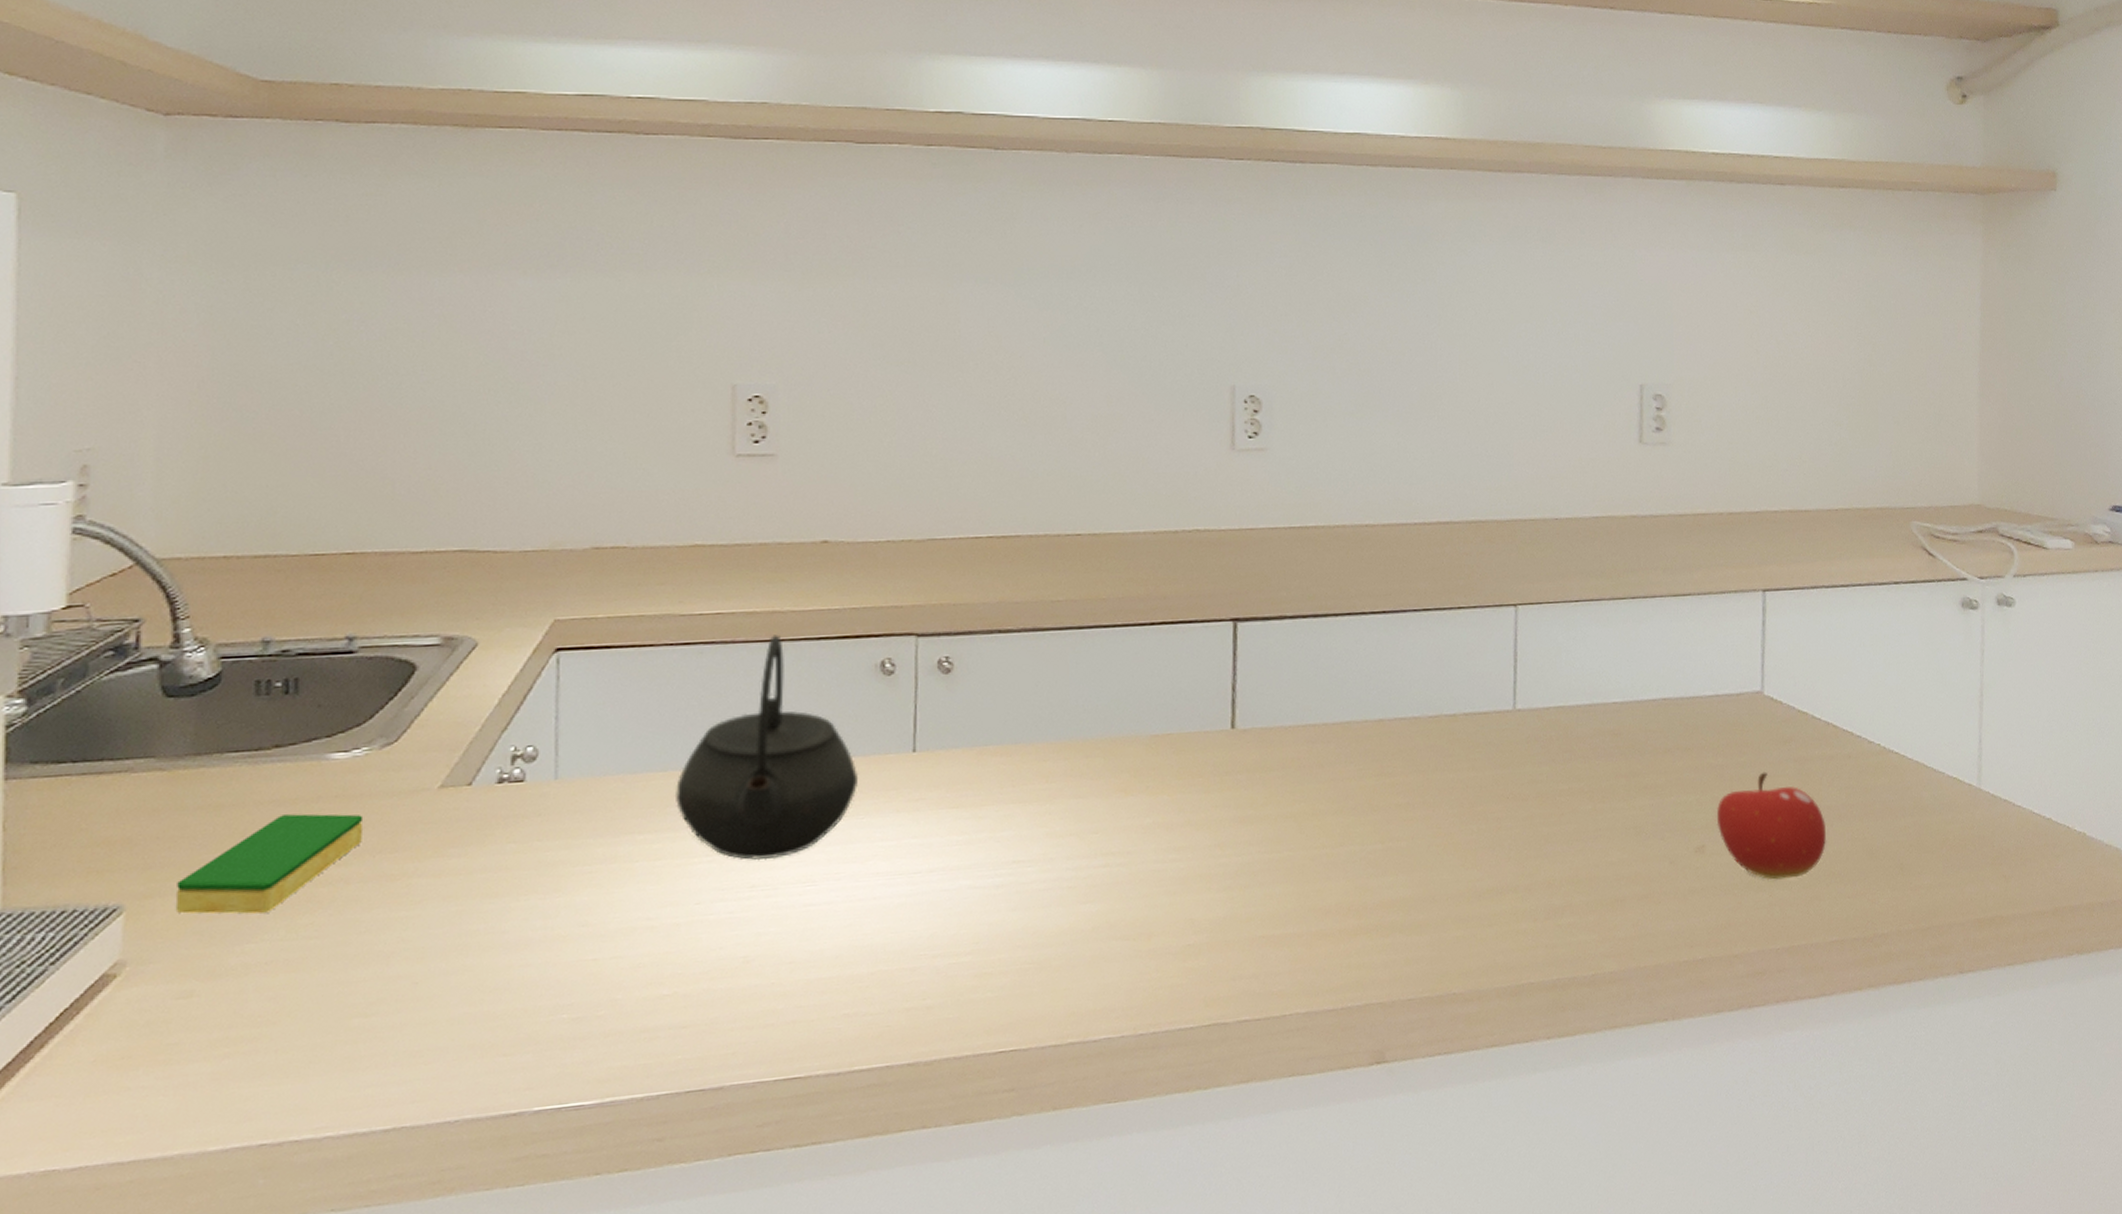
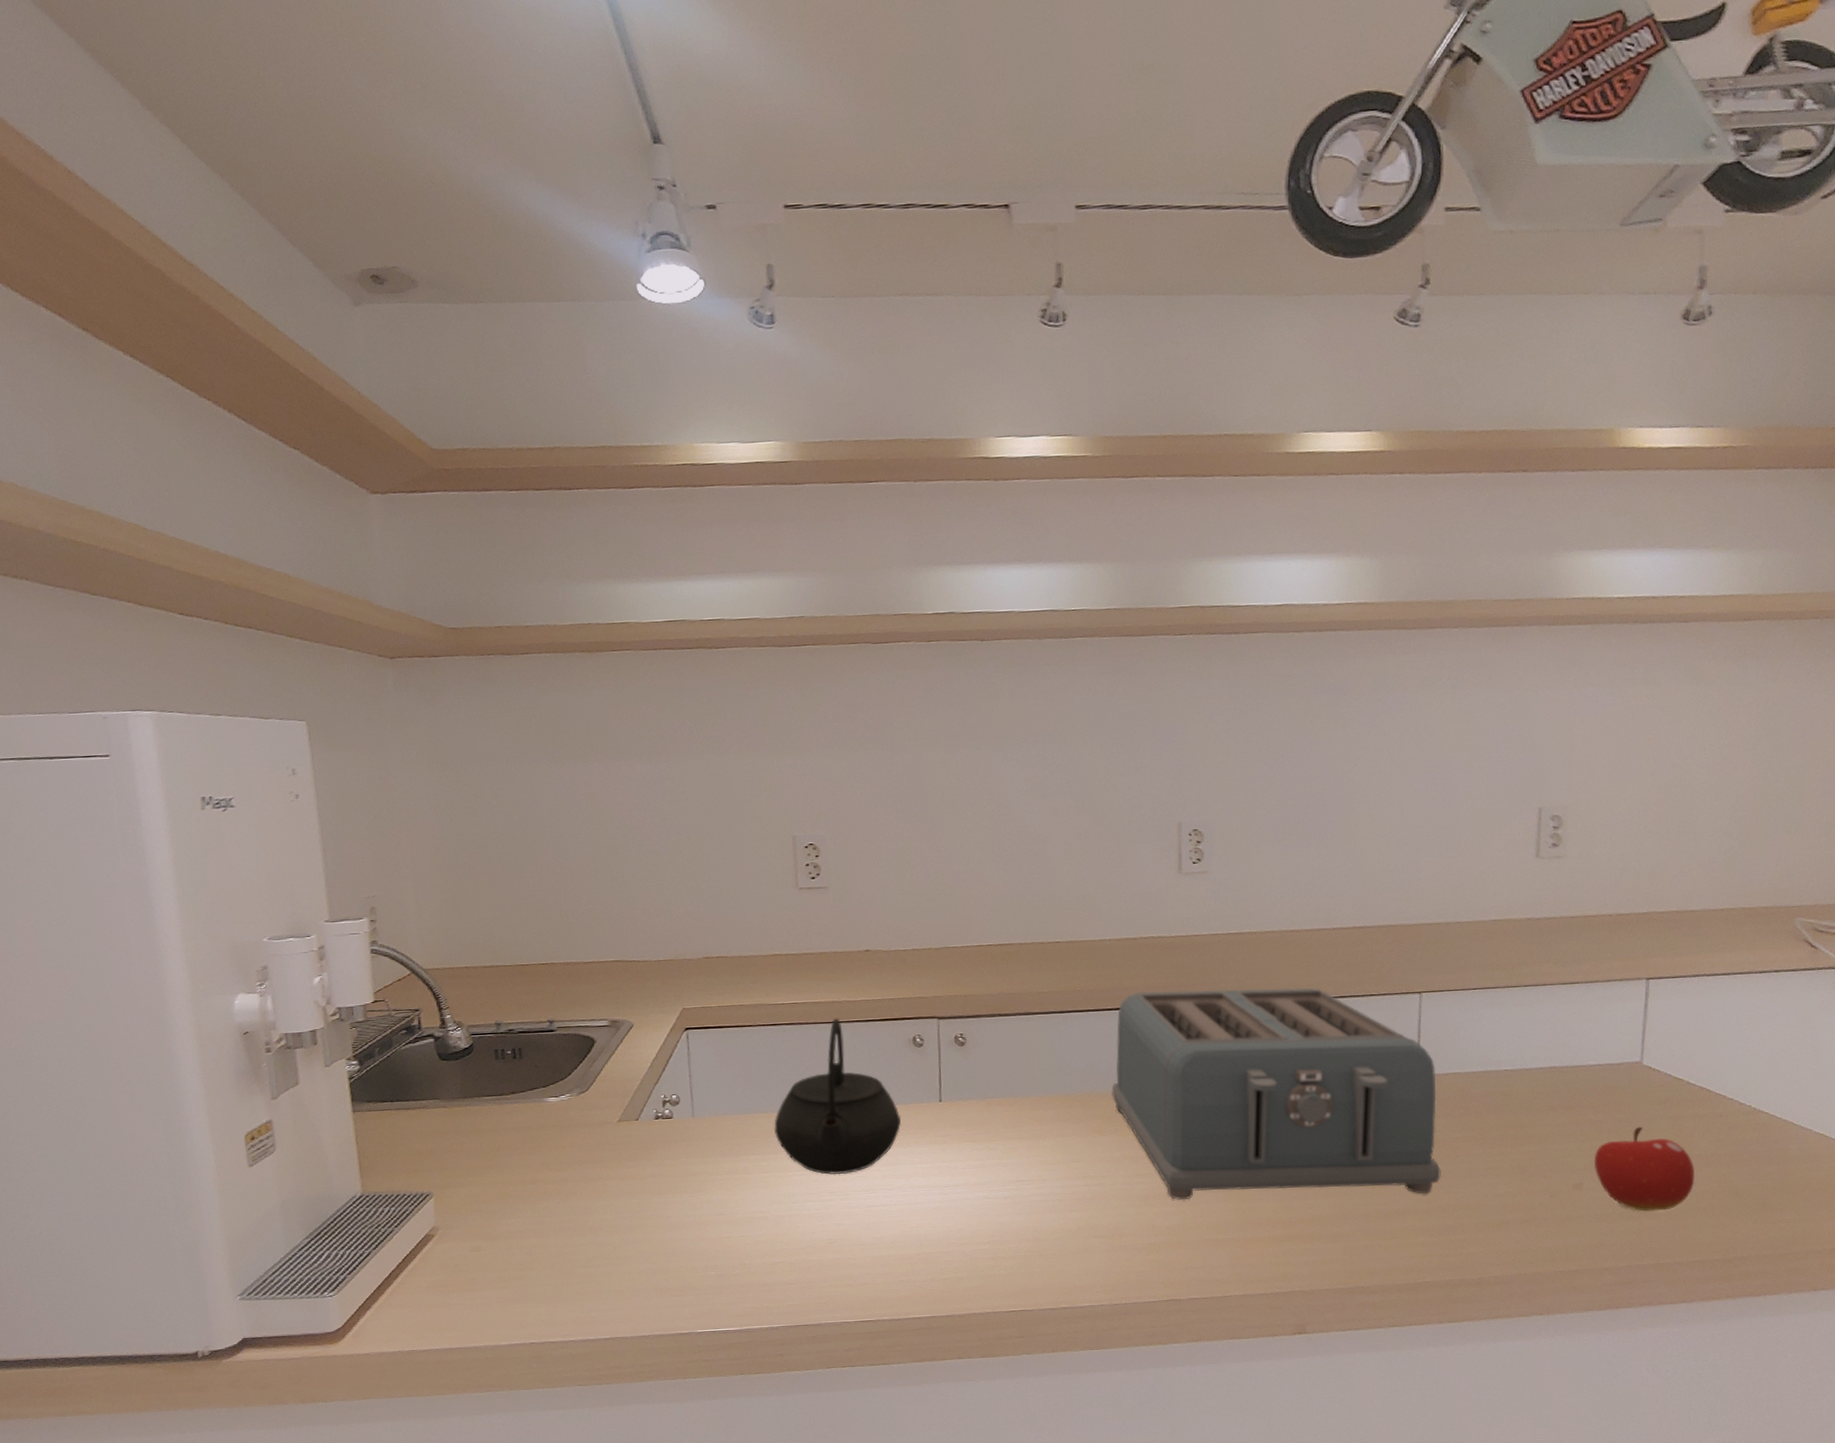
dish sponge: present [175,813,364,914] -> none [462,1137,573,1200]
toaster: none [1142,597,1545,883] -> present [1111,987,1441,1201]

